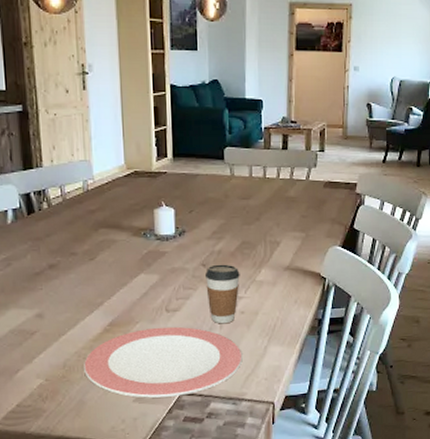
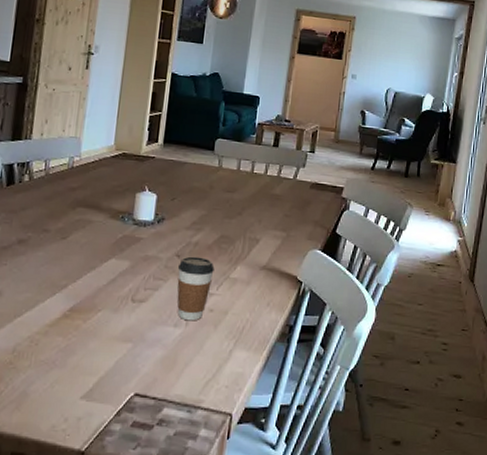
plate: present [84,326,243,398] -> none [33,317,205,397]

